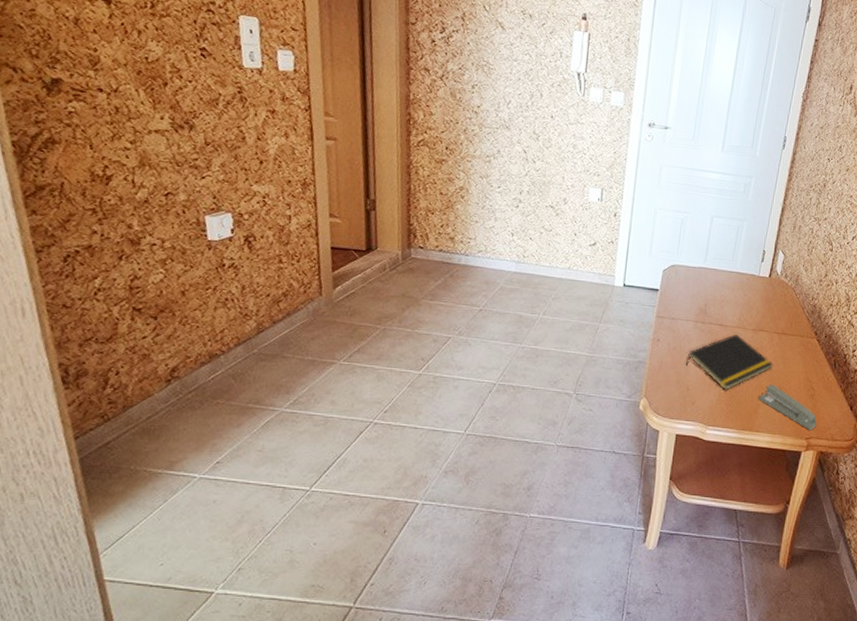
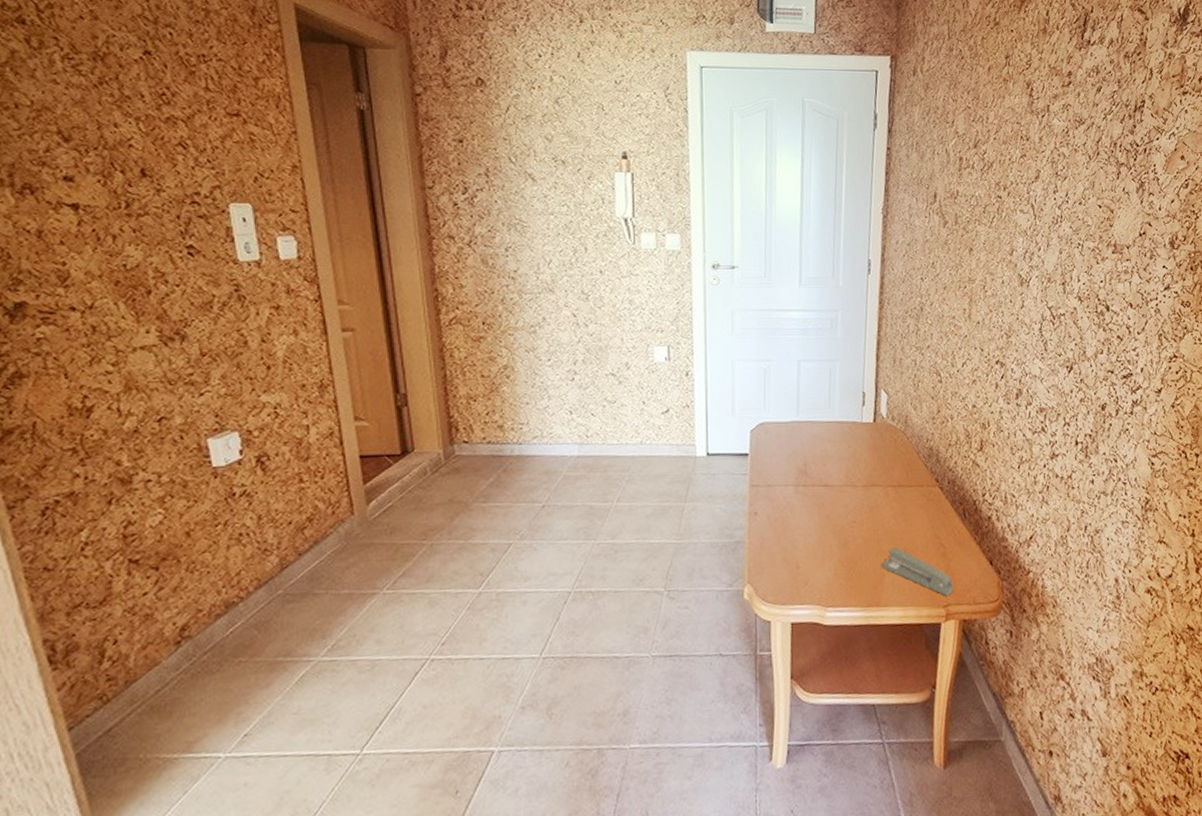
notepad: present [686,334,773,391] -> none [792,494,893,562]

